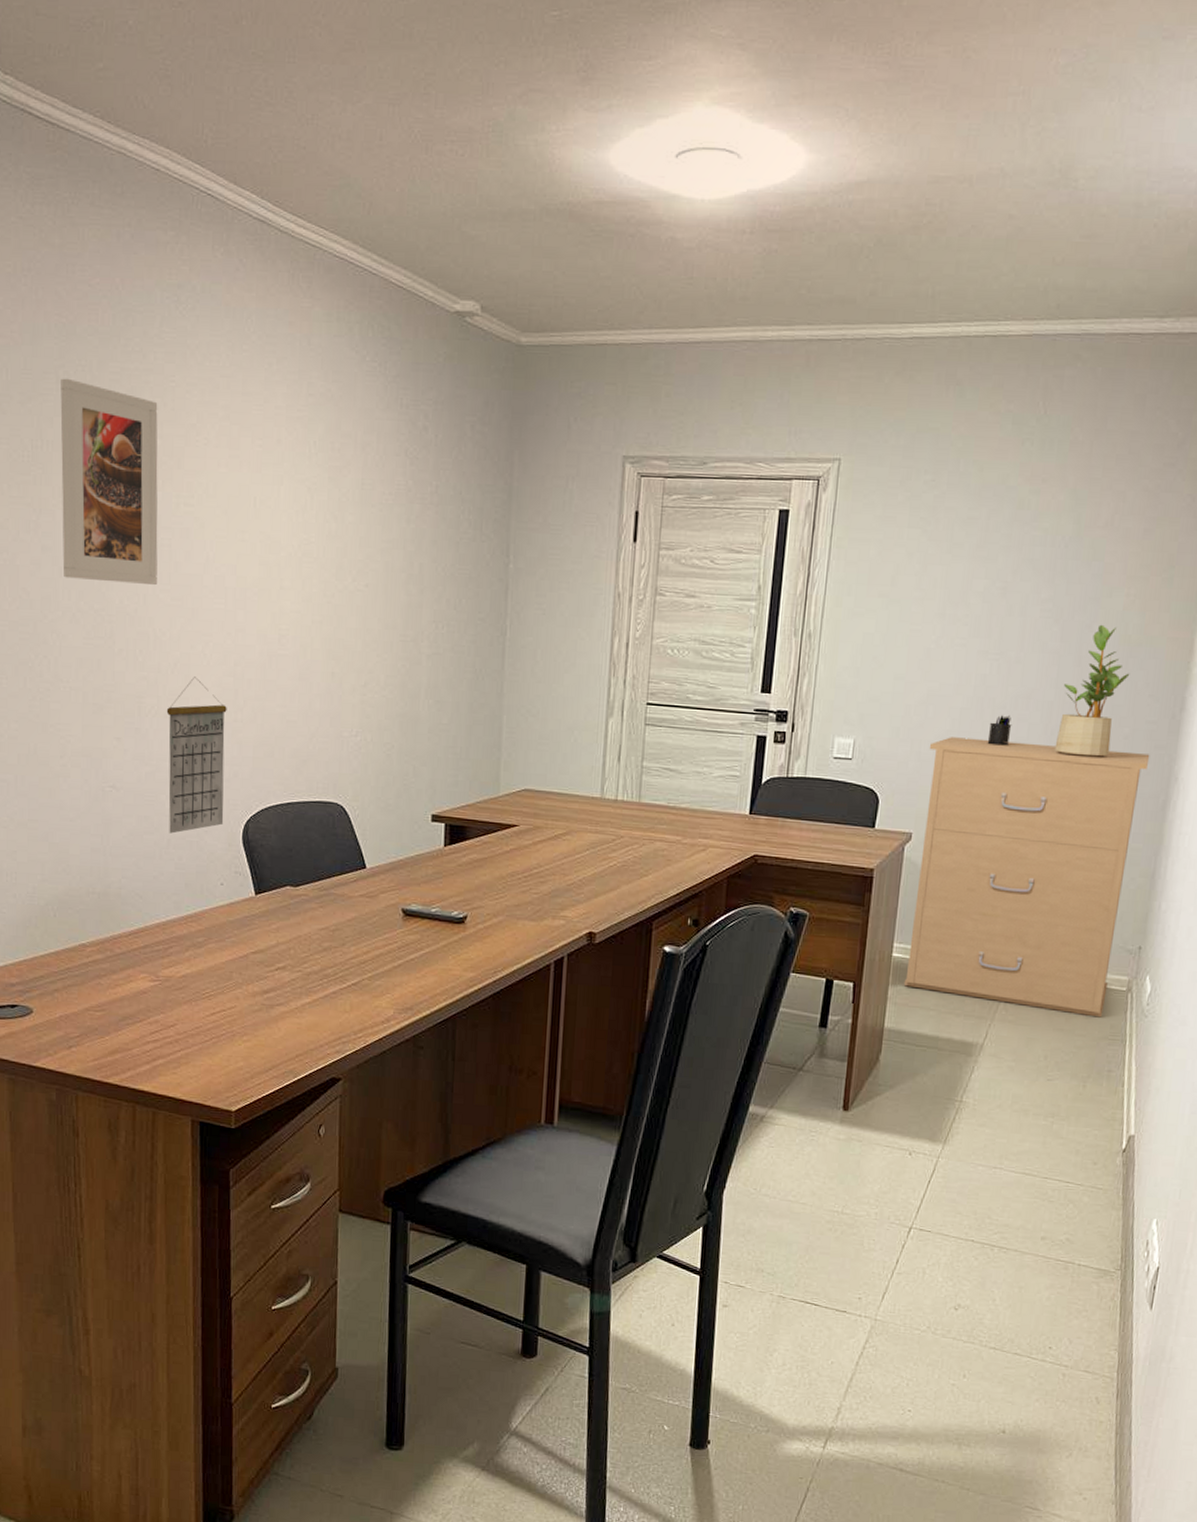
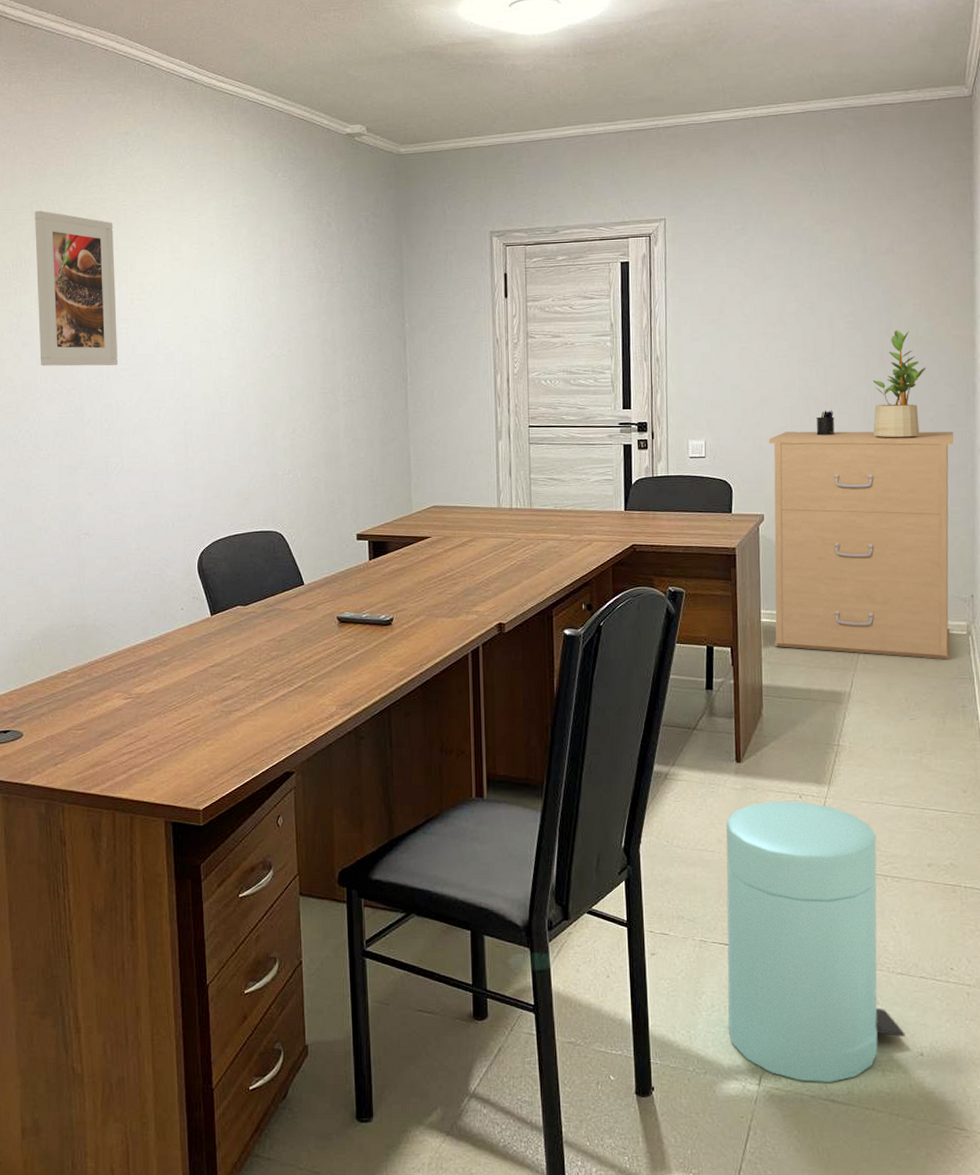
calendar: present [166,677,227,834] -> none [129,437,181,569]
trash can: none [797,1155,989,1452] -> present [726,801,905,1082]

